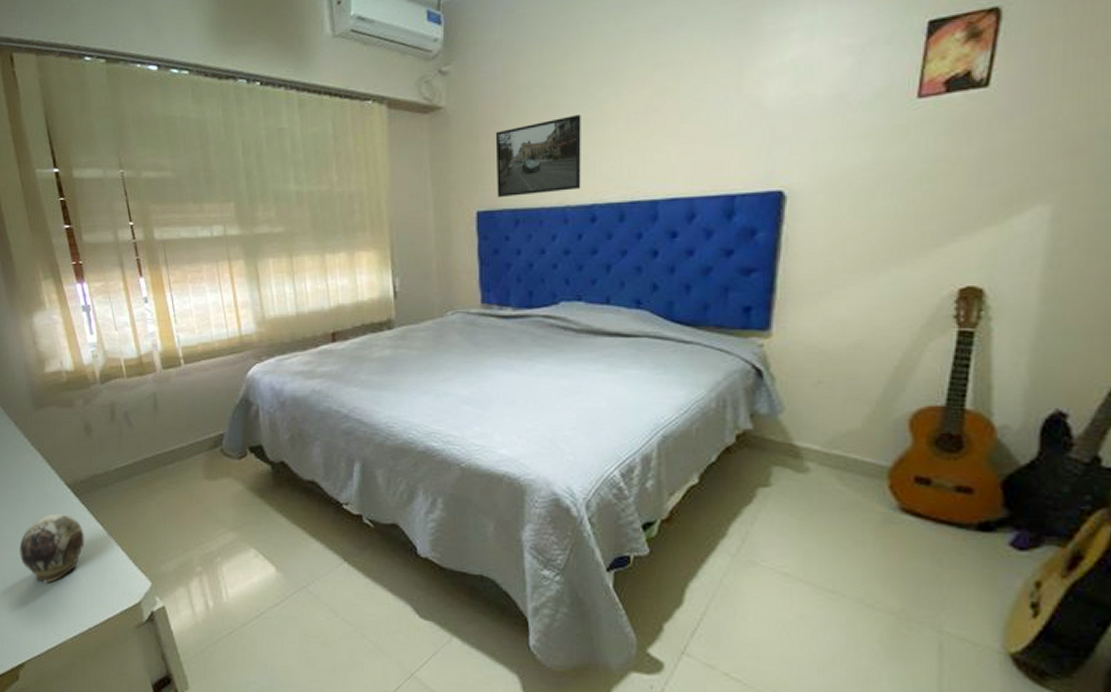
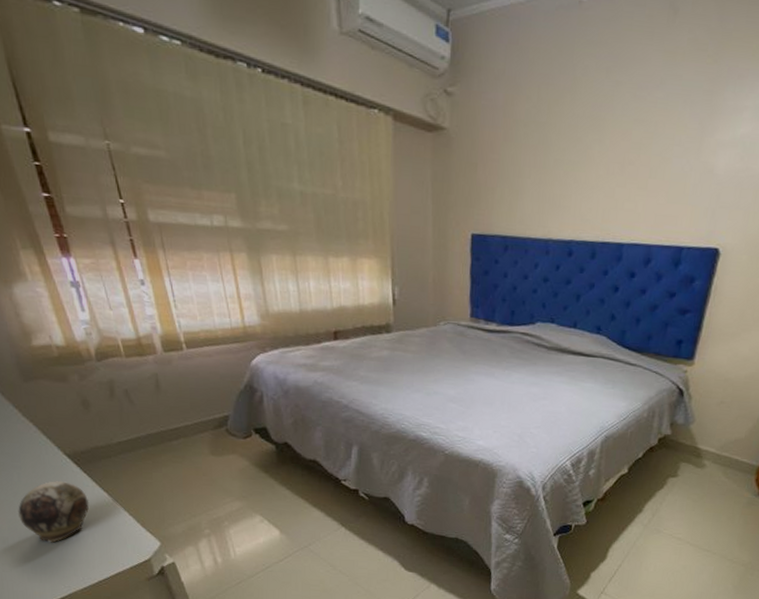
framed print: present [495,113,581,198] -> none [490,155,569,226]

